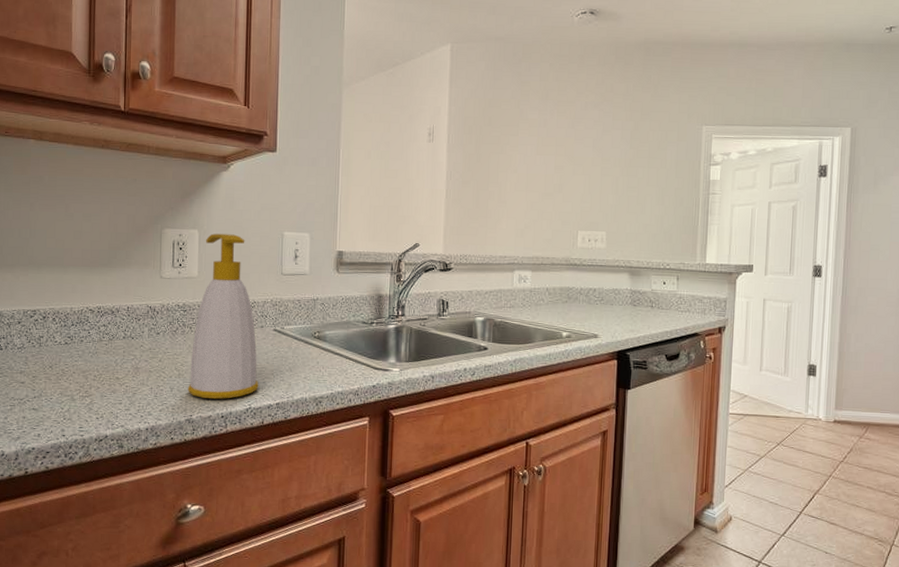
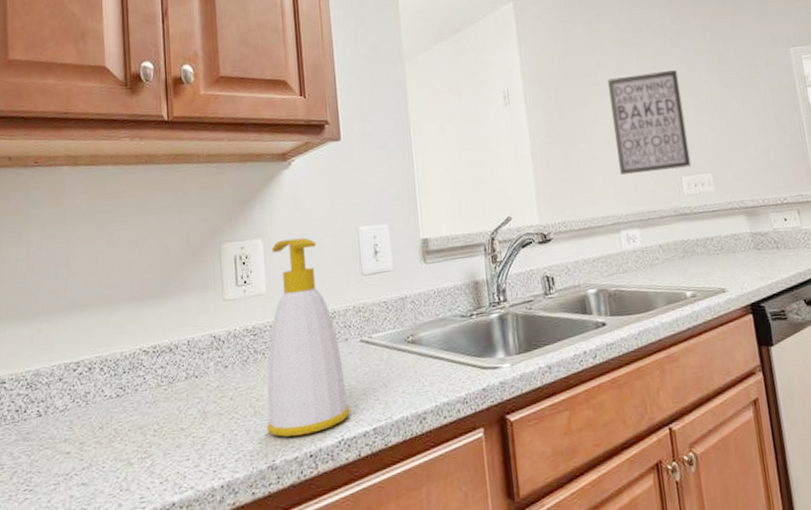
wall art: none [523,130,593,224] -> present [607,70,692,175]

